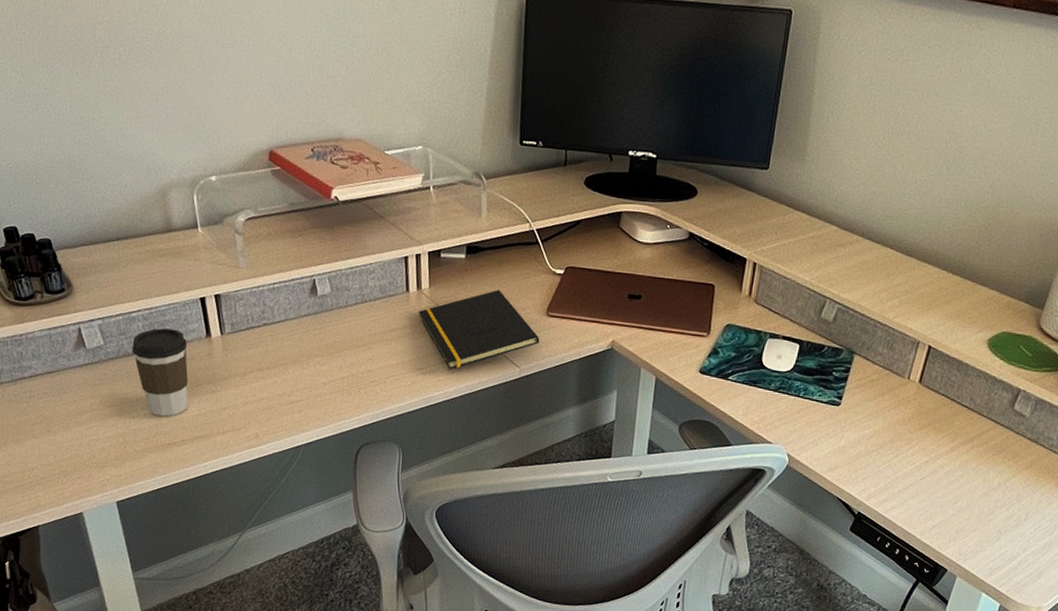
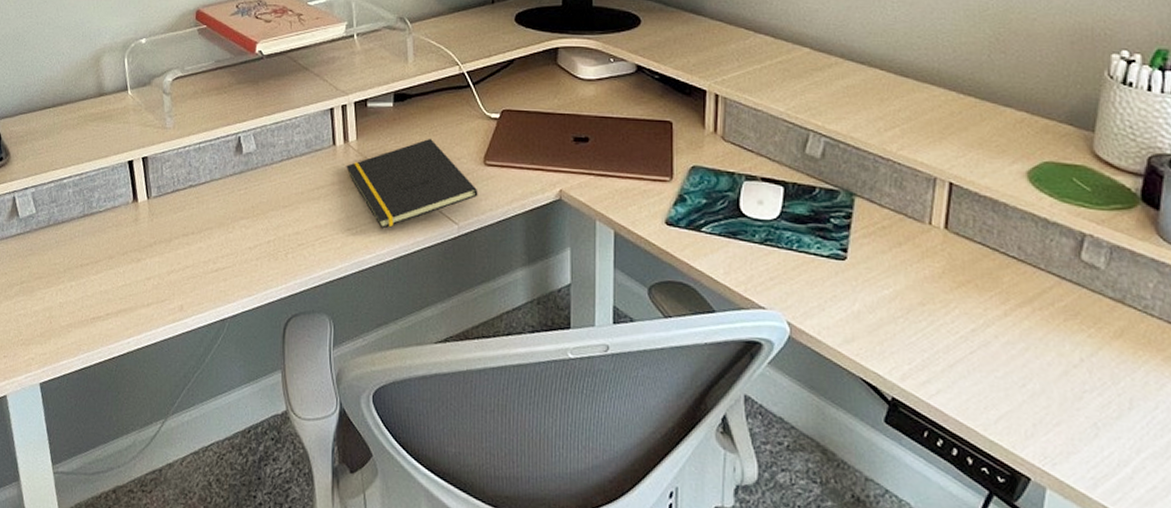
coffee cup: present [132,328,188,417] -> none [62,194,115,288]

